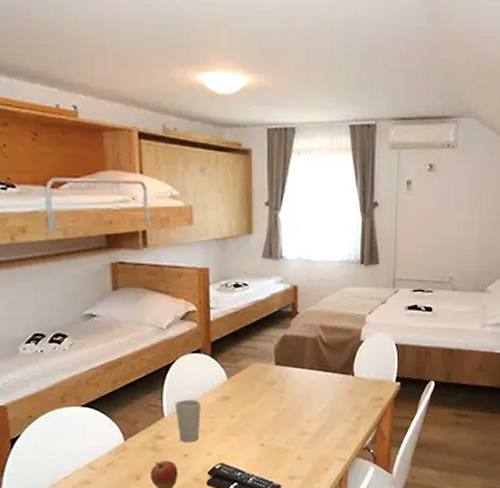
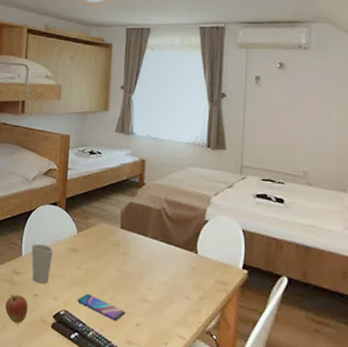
smartphone: none [234,440,286,460] -> present [78,293,126,321]

